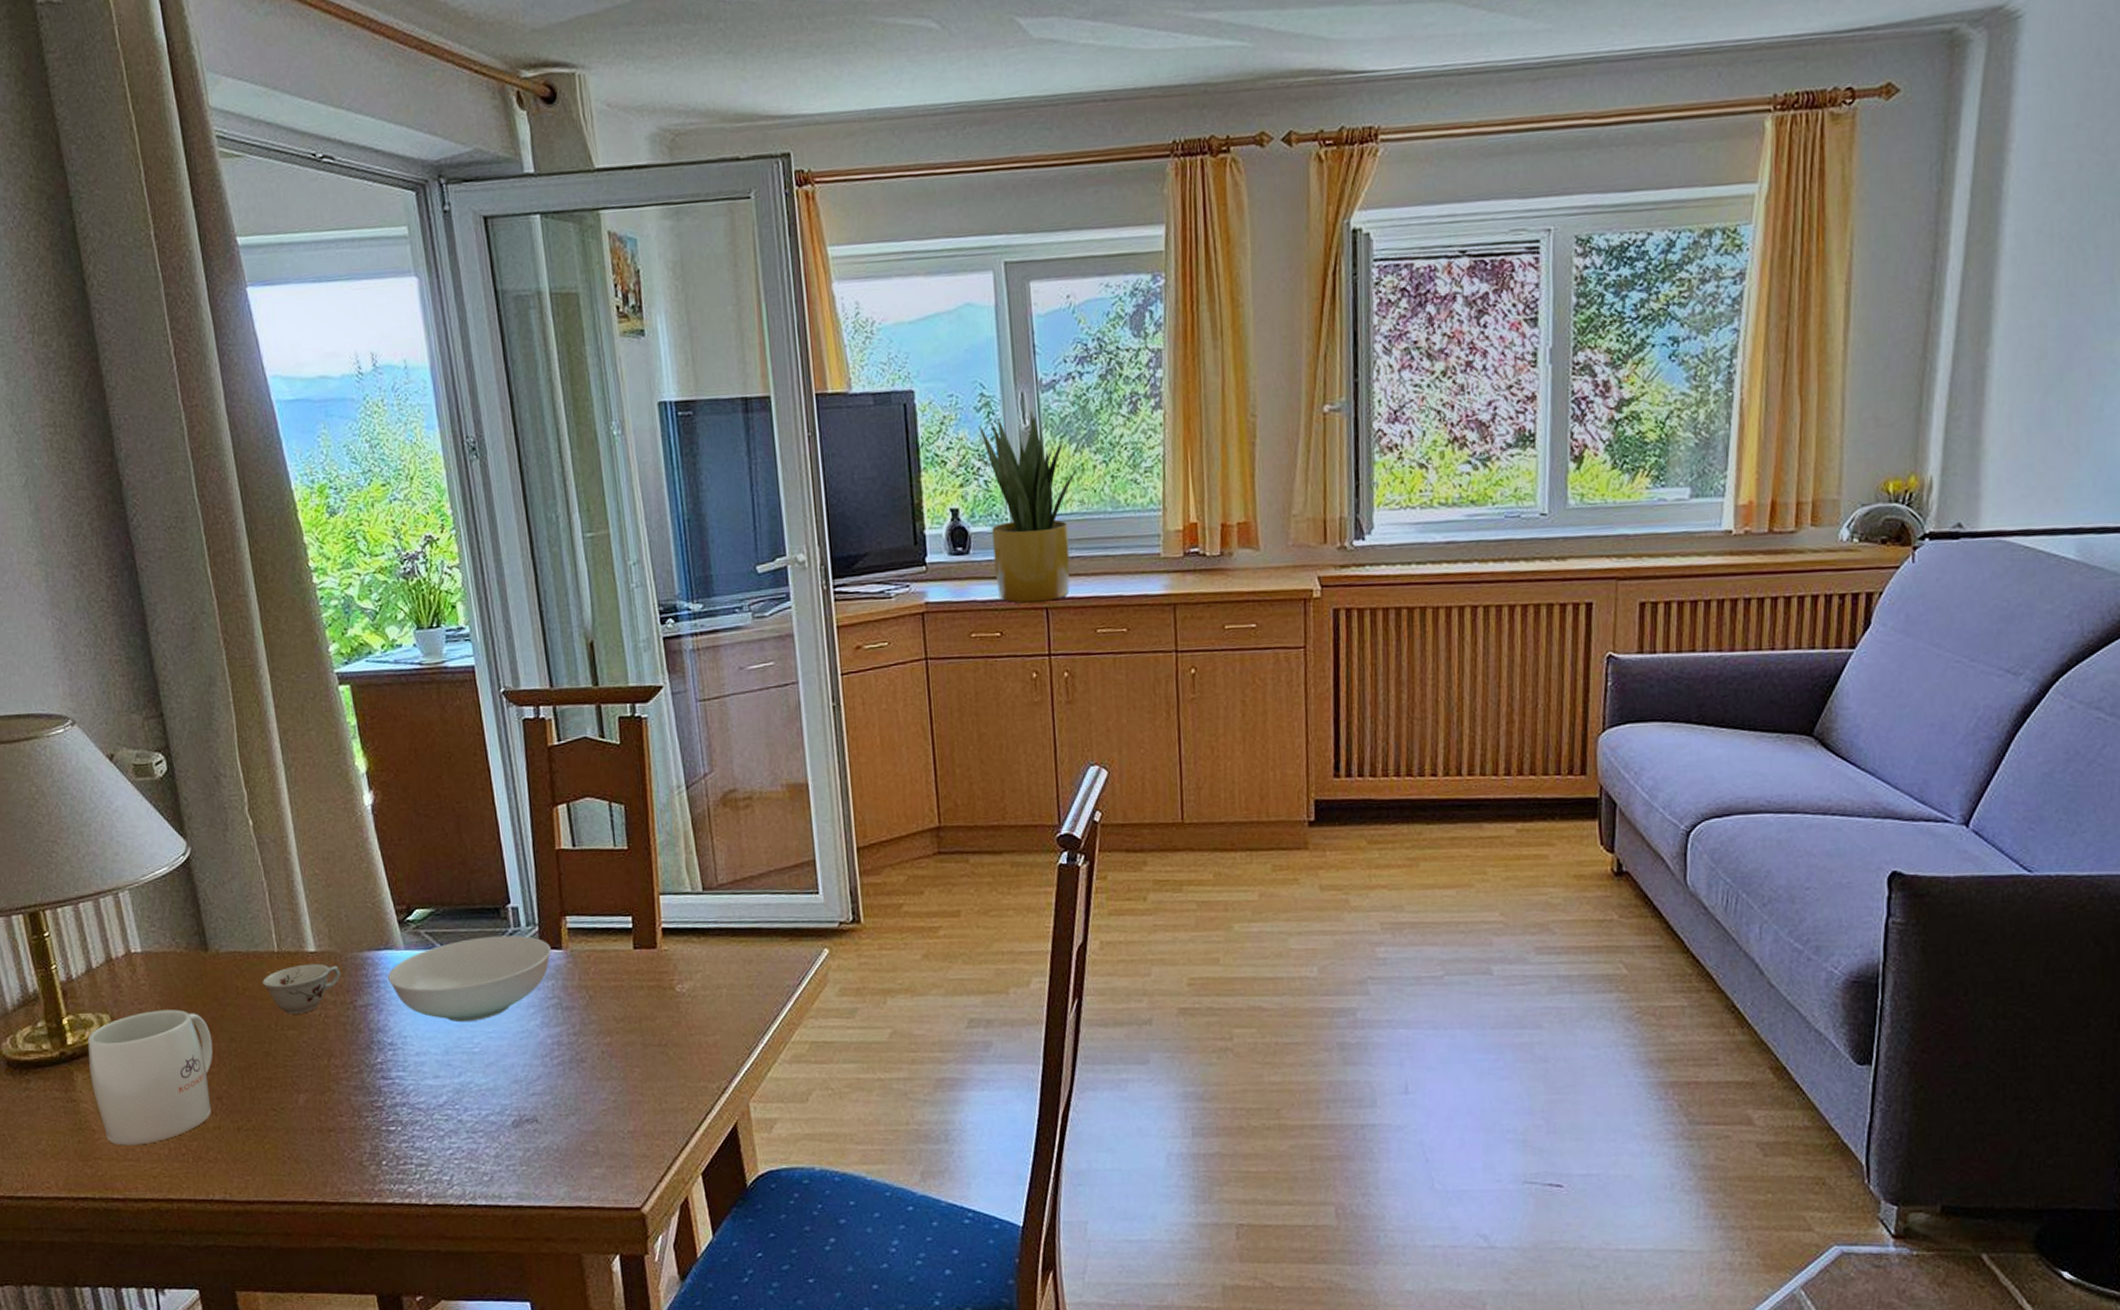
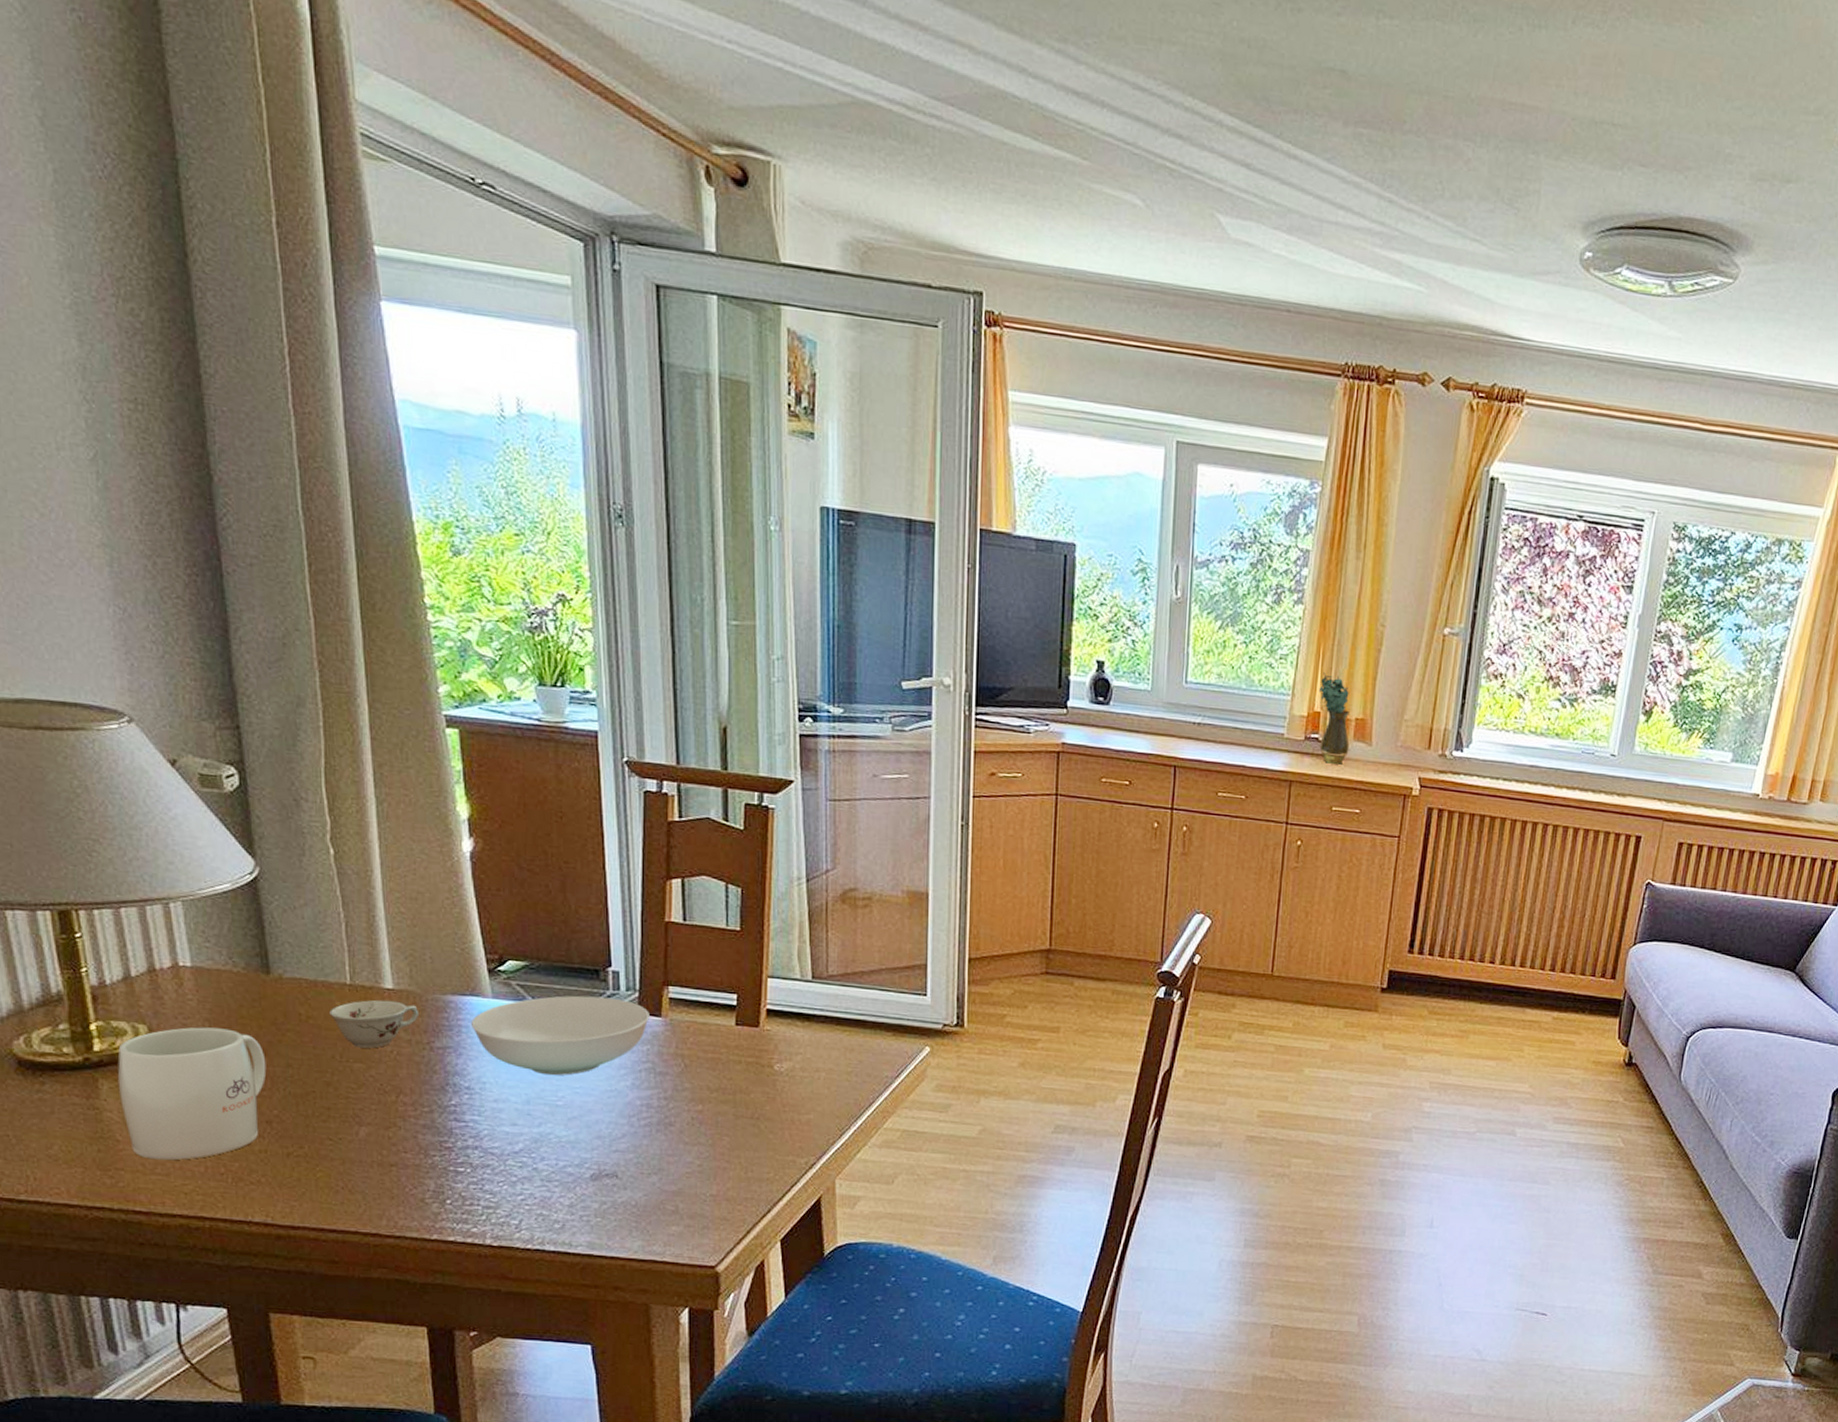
planter: present [979,411,1080,603] -> none [1131,584,1222,761]
vase: none [1192,479,1235,578] -> present [1319,672,1350,765]

